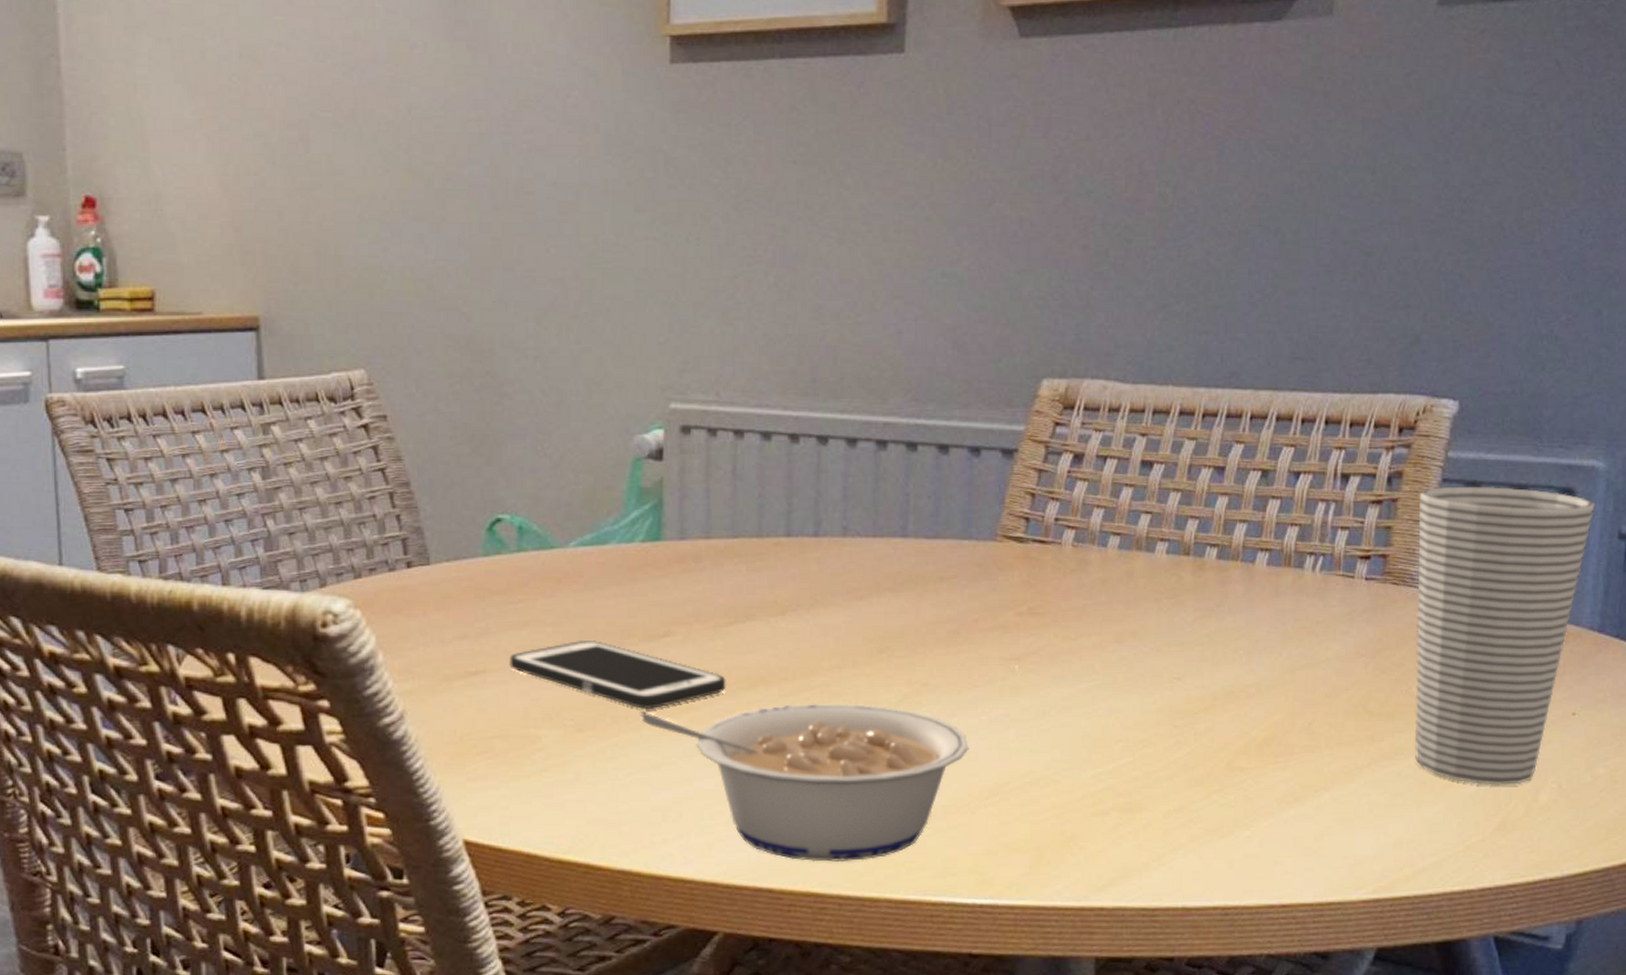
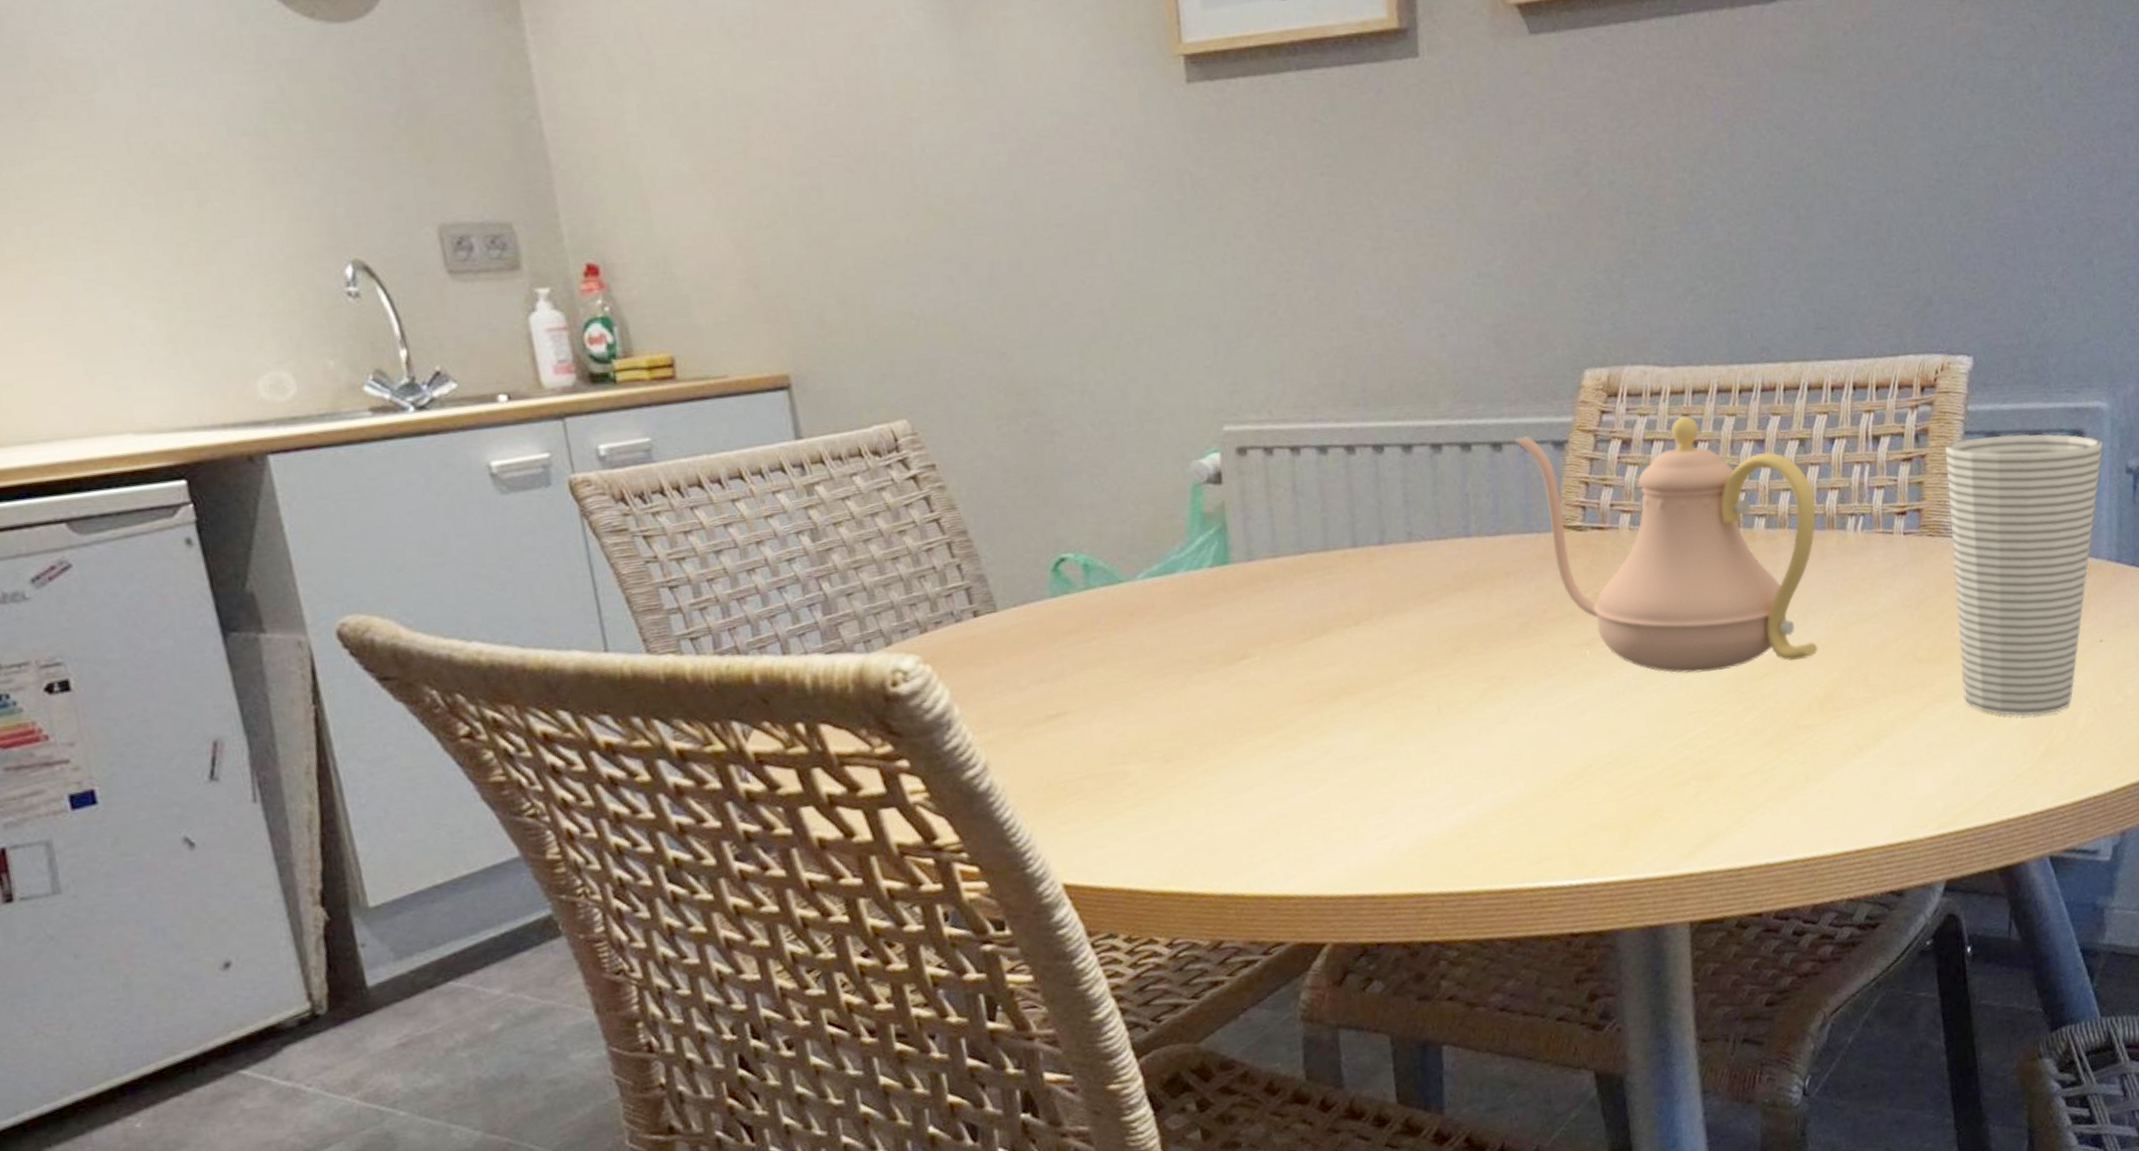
cell phone: present [509,641,726,710] -> none [1089,670,1309,733]
legume: present [640,704,969,862] -> none [1227,704,1551,863]
teapot: none [962,435,1273,700] -> present [1514,416,1818,674]

